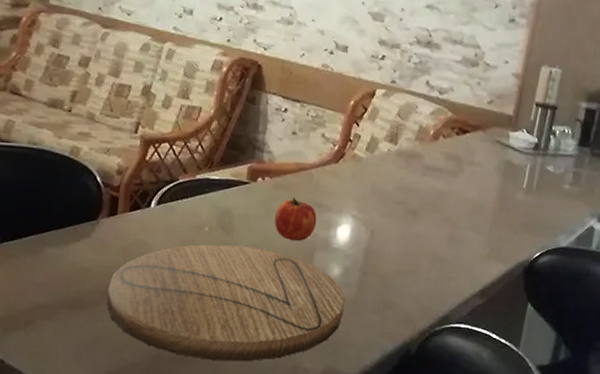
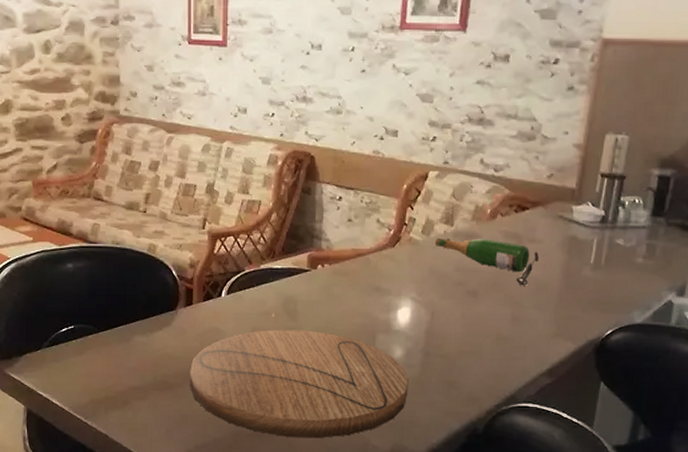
fruit: present [274,198,317,241] -> none [335,283,377,324]
wine bottle: none [379,156,477,207] -> present [435,238,539,286]

